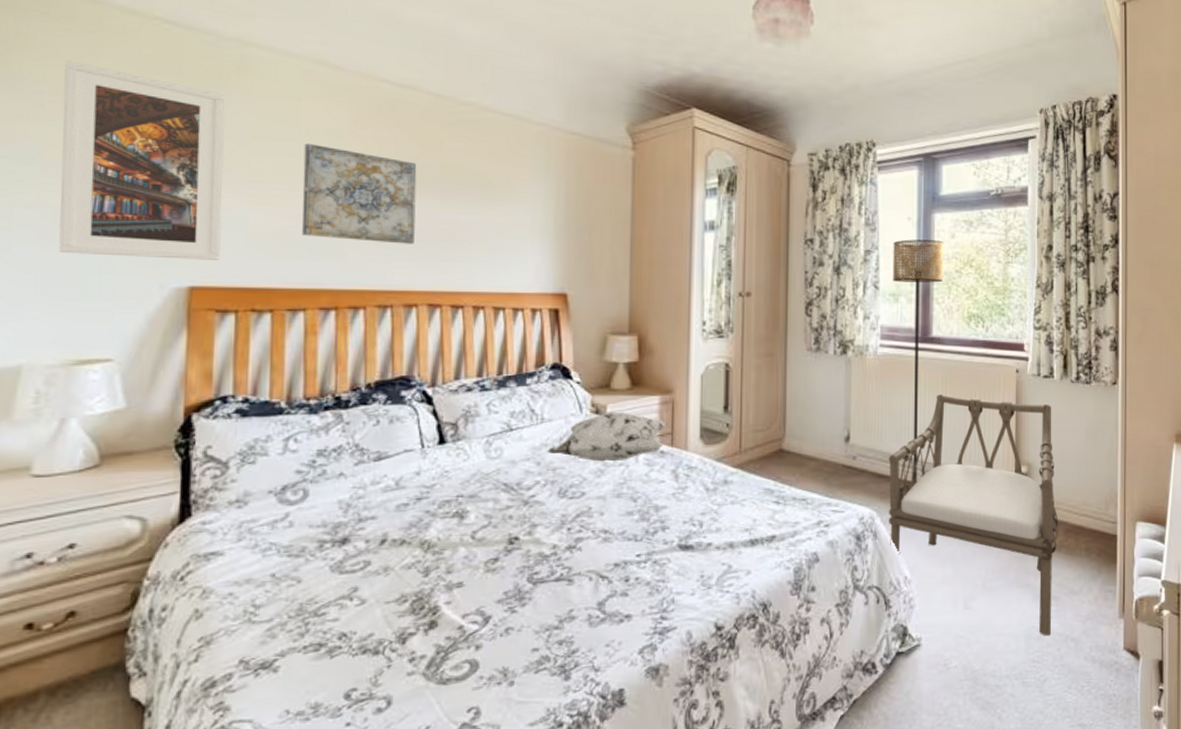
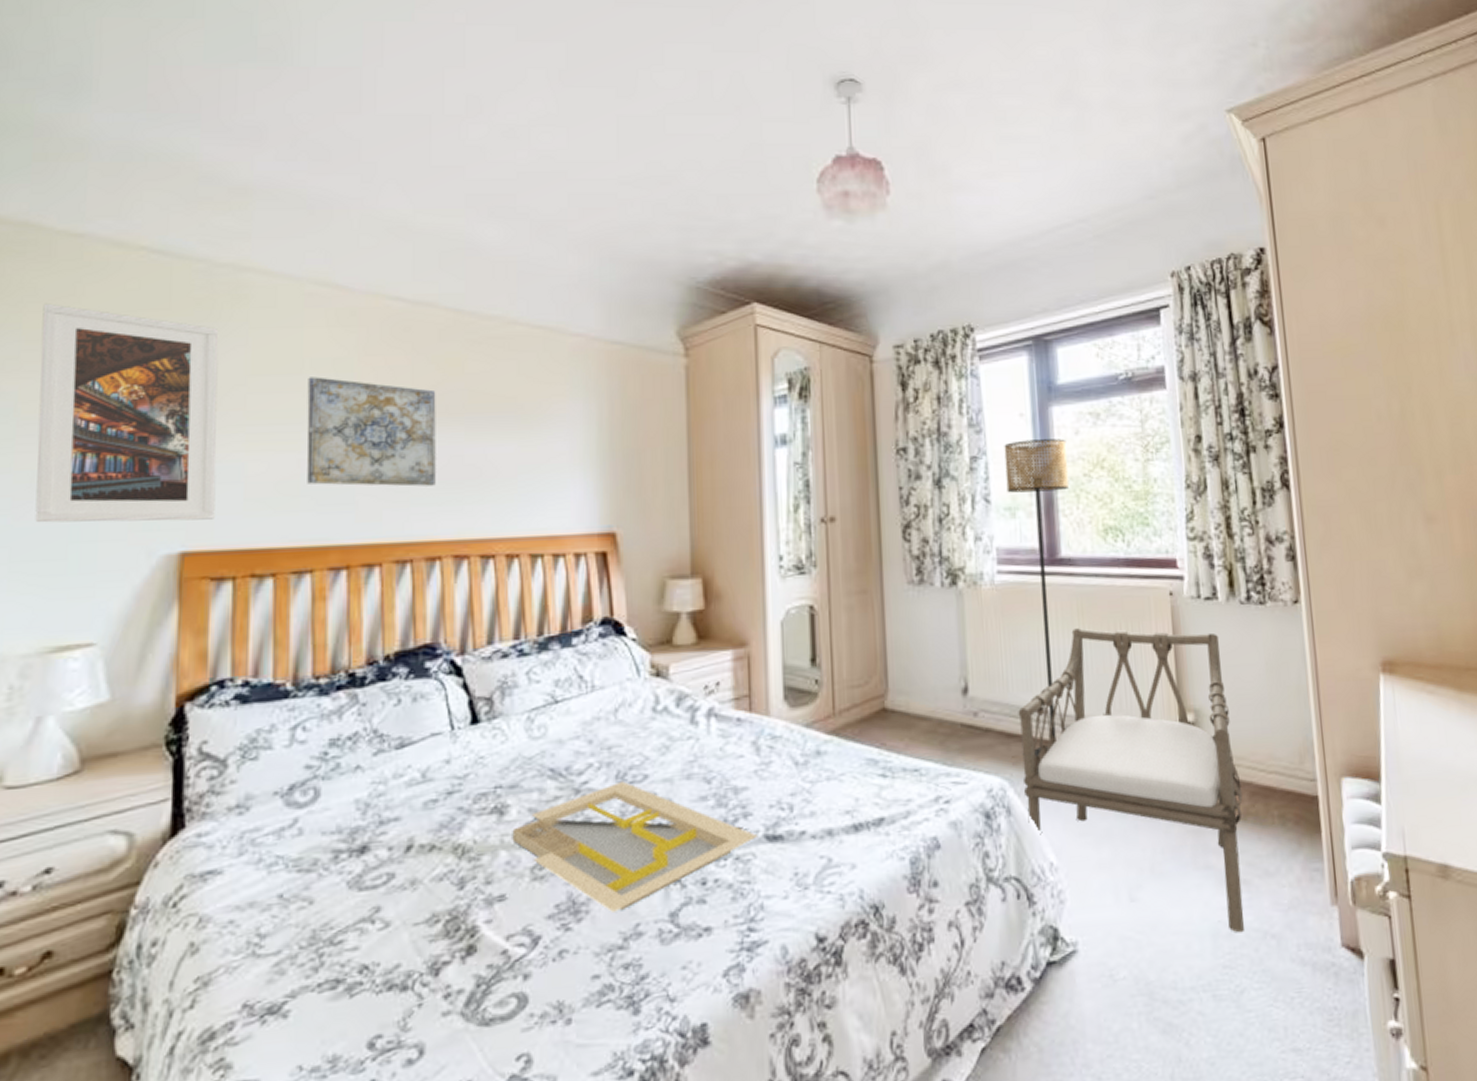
serving tray: none [470,496,673,600] -> present [512,781,758,912]
decorative pillow: present [547,411,666,462] -> none [600,672,742,736]

